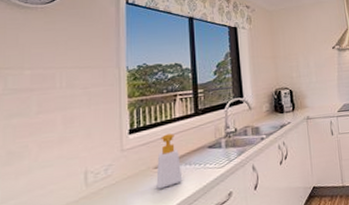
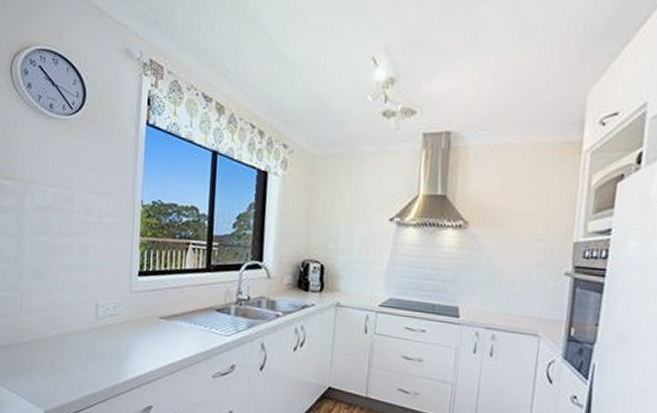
soap bottle: present [156,133,183,189] -> none [160,285,186,342]

